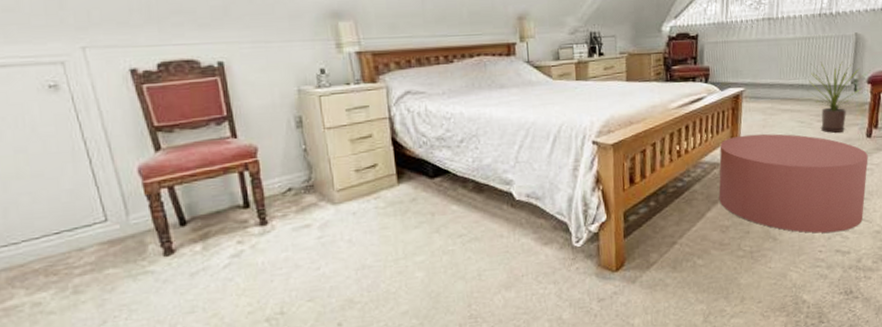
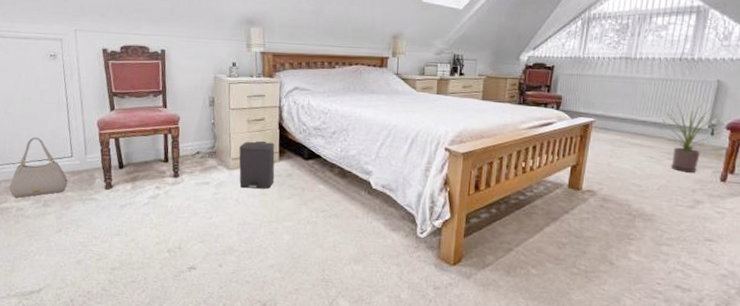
handbag: none [13,201,107,291] -> present [9,137,68,199]
pedal bin: none [344,163,395,224] -> present [239,141,275,189]
pouf: present [718,133,868,233] -> none [558,161,720,269]

